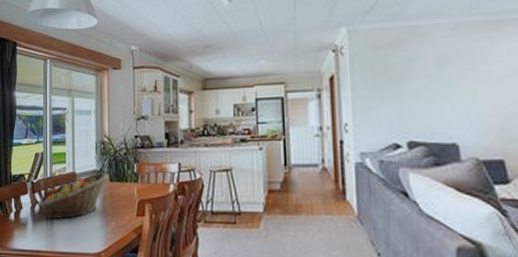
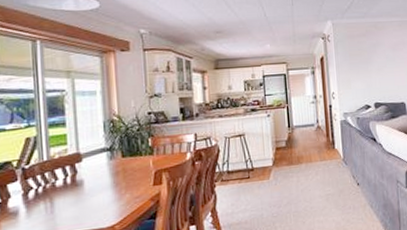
fruit basket: present [37,171,110,219] -> none [31,149,122,203]

